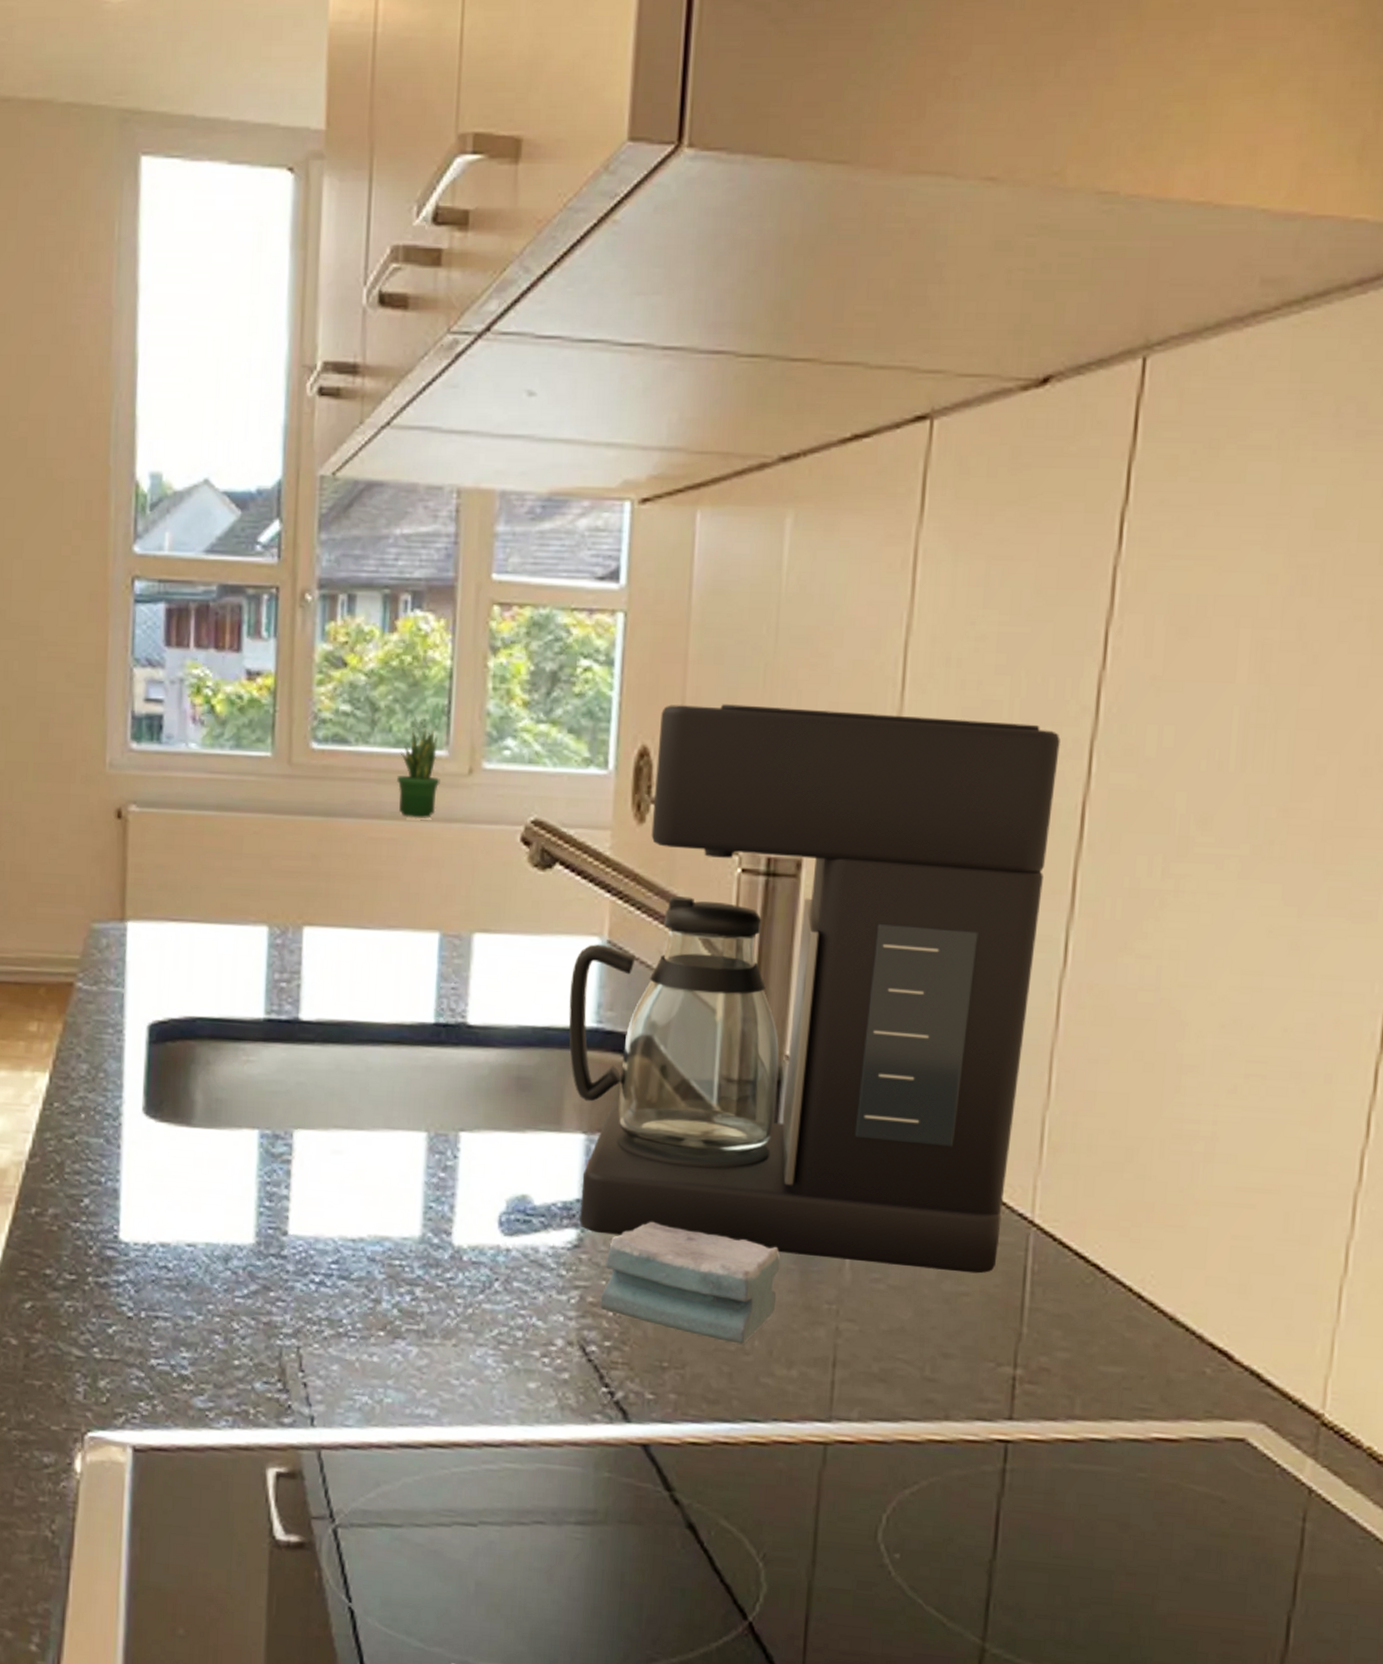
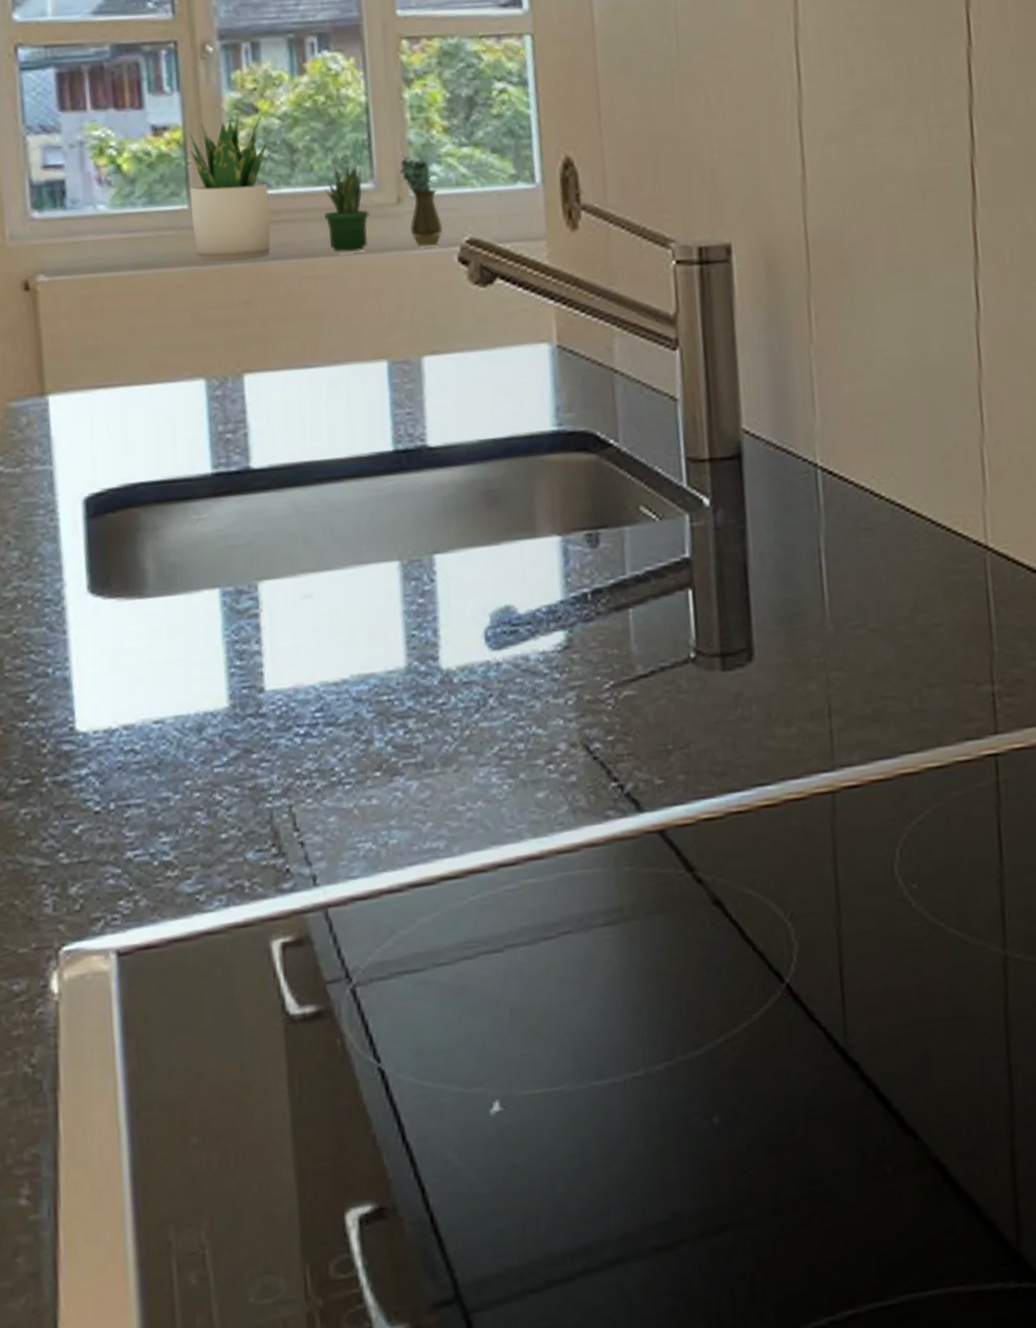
planter: none [273,664,351,814] -> present [188,112,271,262]
vase: none [474,725,510,823] -> present [399,154,444,248]
coffee maker: present [568,704,1060,1274] -> none [526,99,961,631]
sponge: present [600,1221,780,1344] -> none [597,609,767,713]

